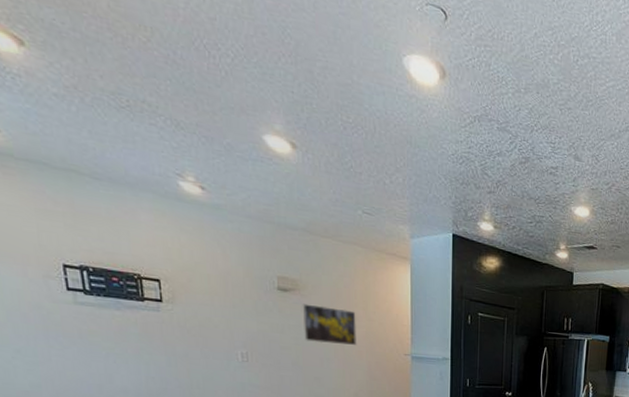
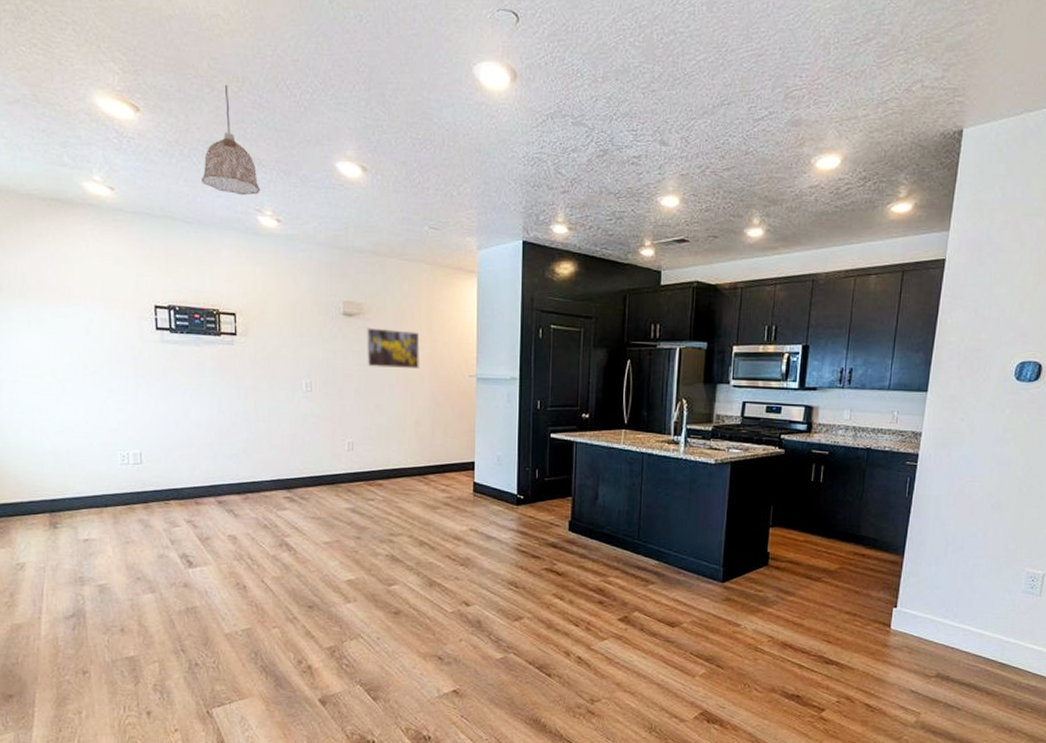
pendant lamp: none [109,31,181,158] -> present [202,84,261,196]

